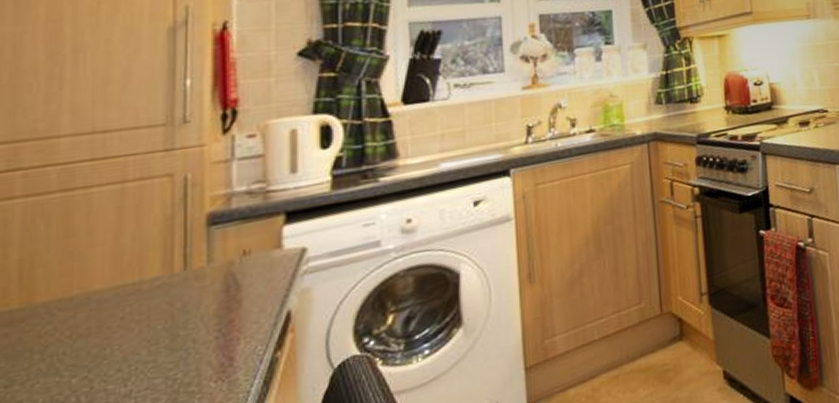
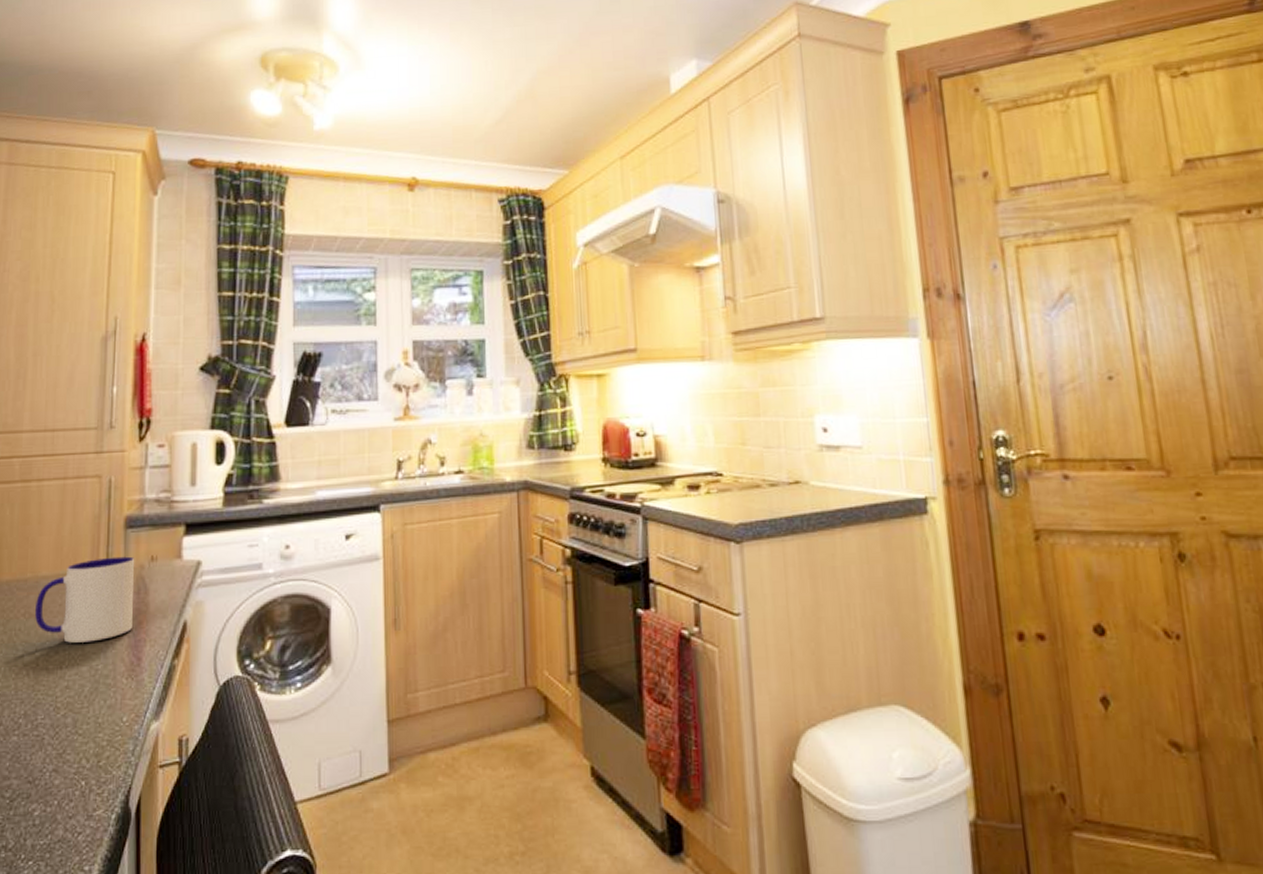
mug: none [85,254,222,358] -> present [34,556,135,643]

